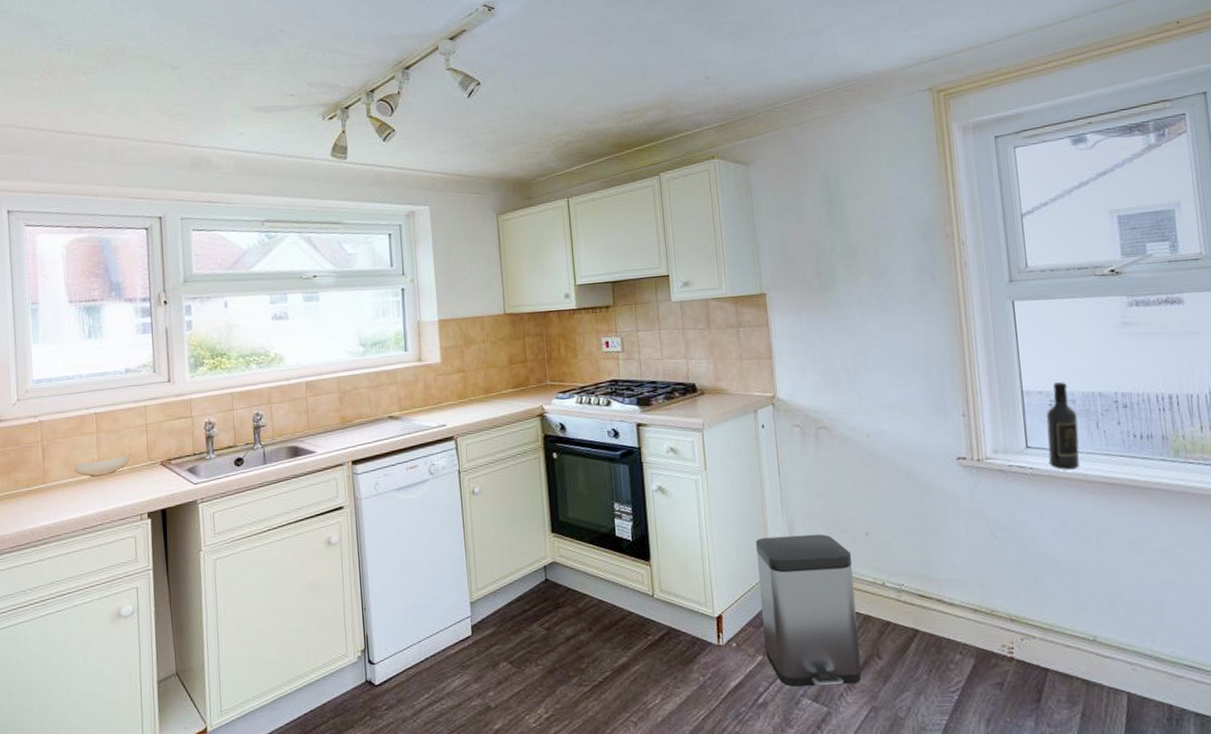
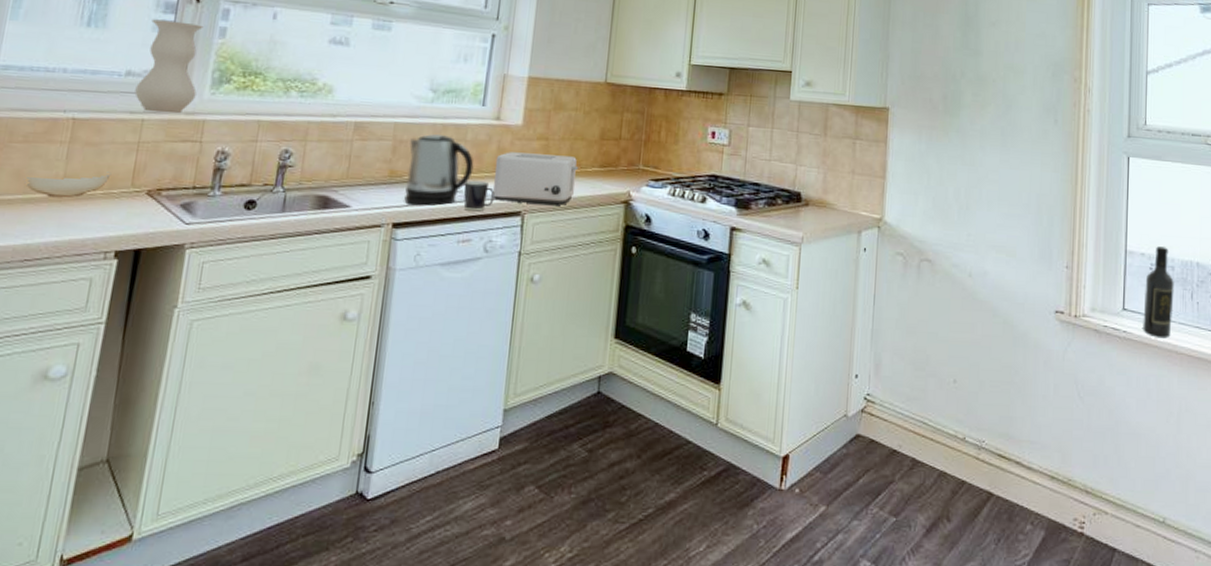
vase: none [134,322,180,399] -> present [134,19,204,114]
kettle: none [352,381,408,444] -> present [404,134,474,206]
mug: none [403,415,430,442] -> present [463,180,495,212]
toaster: none [424,382,495,430] -> present [493,152,579,205]
pedal bin: present [755,534,861,687] -> none [829,372,936,548]

